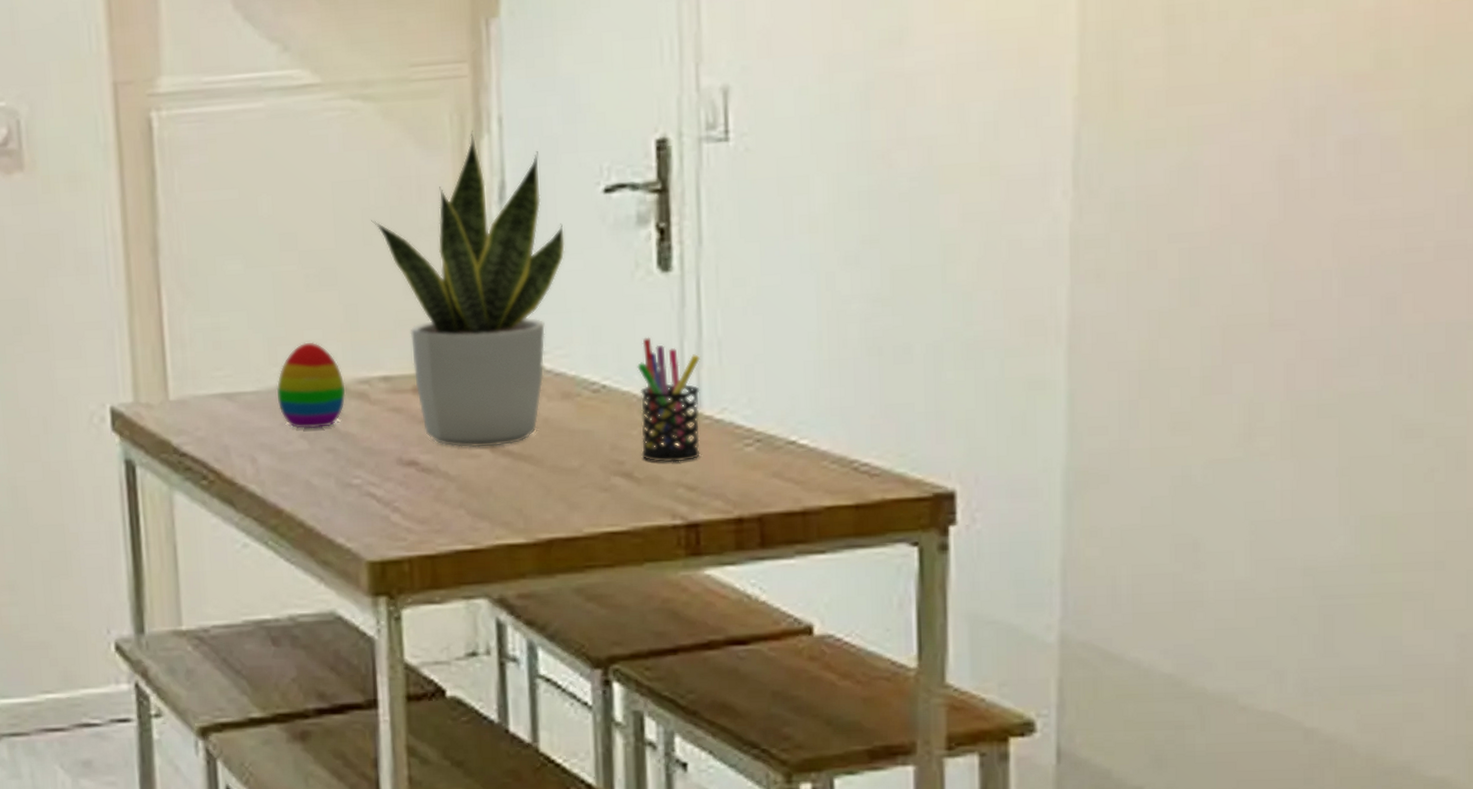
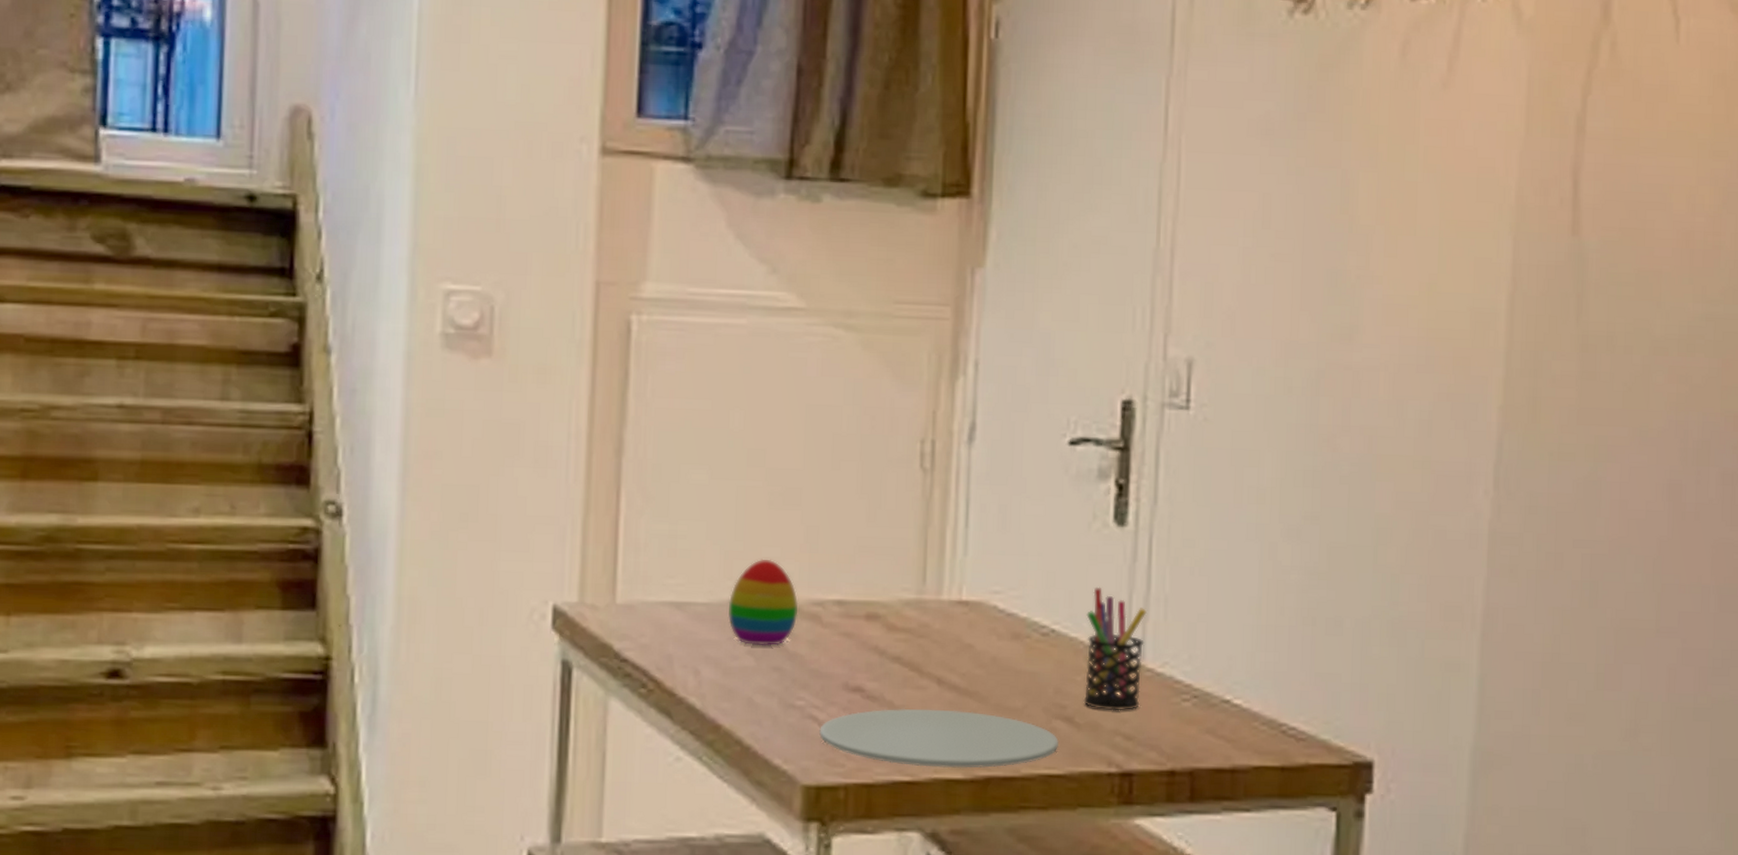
potted plant: present [371,129,565,448] -> none [841,370,1028,680]
paper plate: none [378,475,619,534] -> present [819,708,1059,768]

